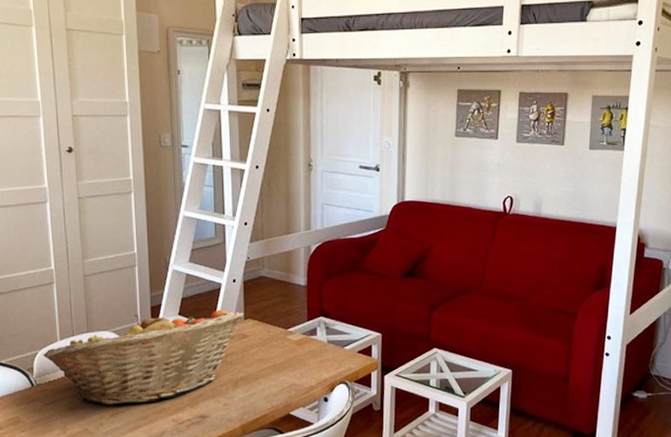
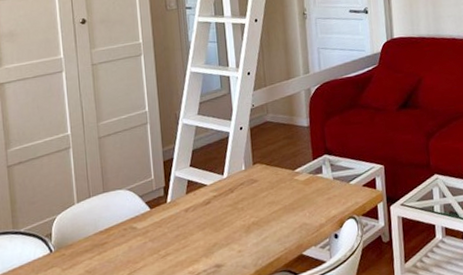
fruit basket: present [43,309,244,405] -> none [61,157,252,264]

